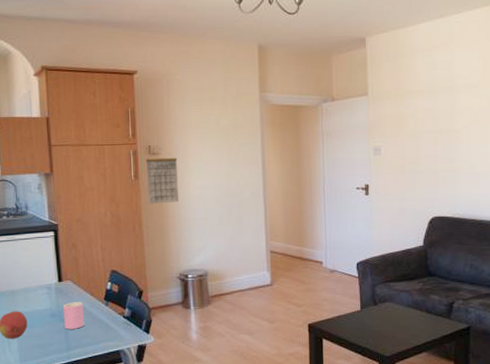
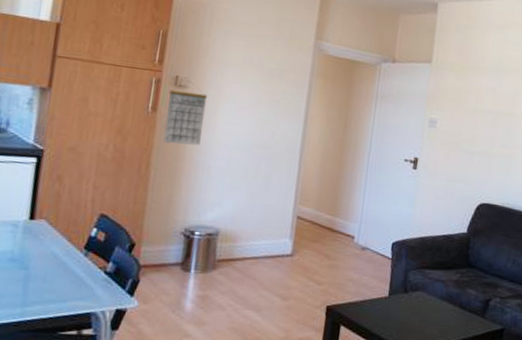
cup: present [63,302,84,329] -> none [25,246,56,281]

